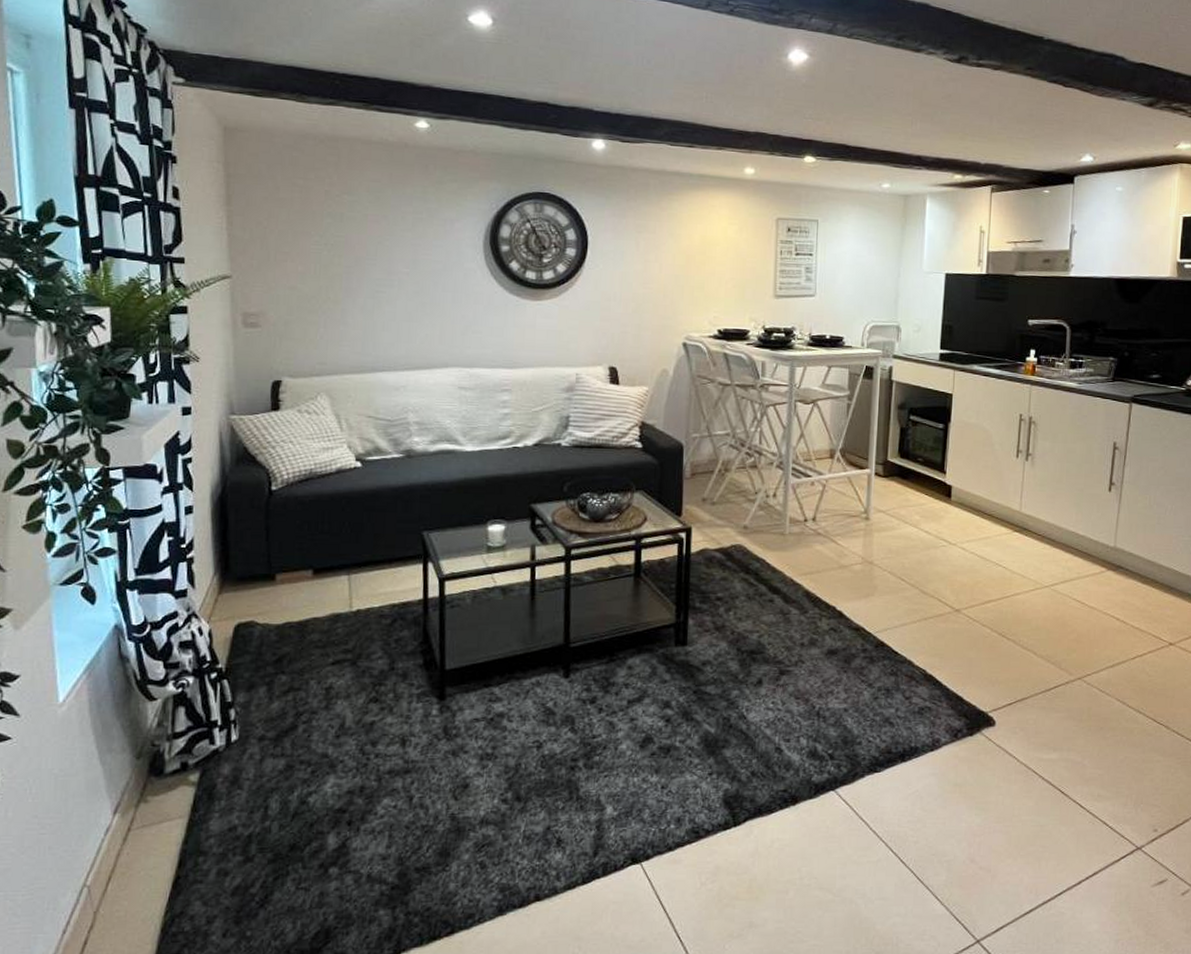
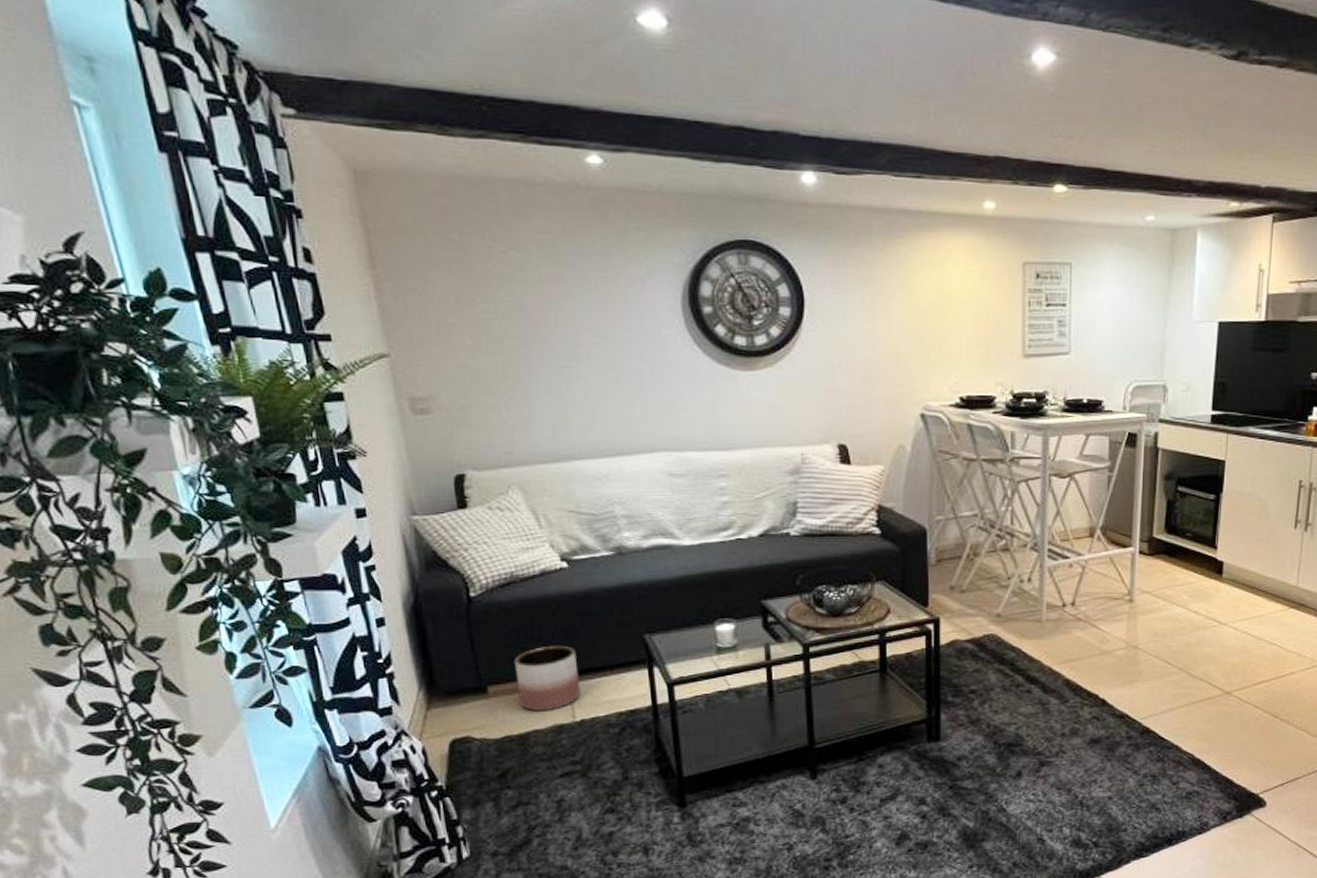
planter: none [303,538,361,600] -> present [514,645,581,712]

